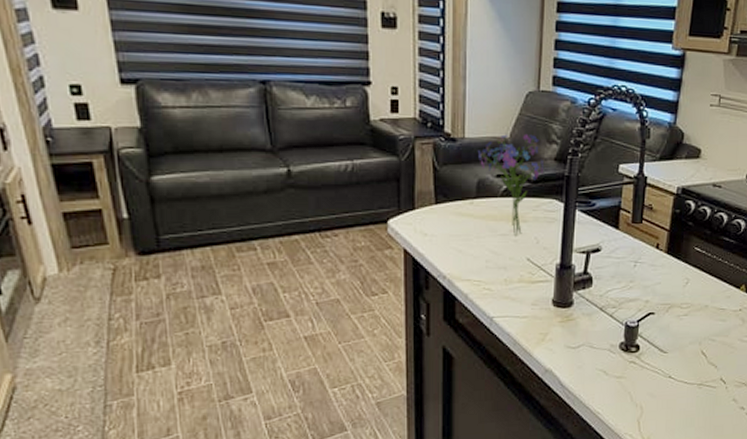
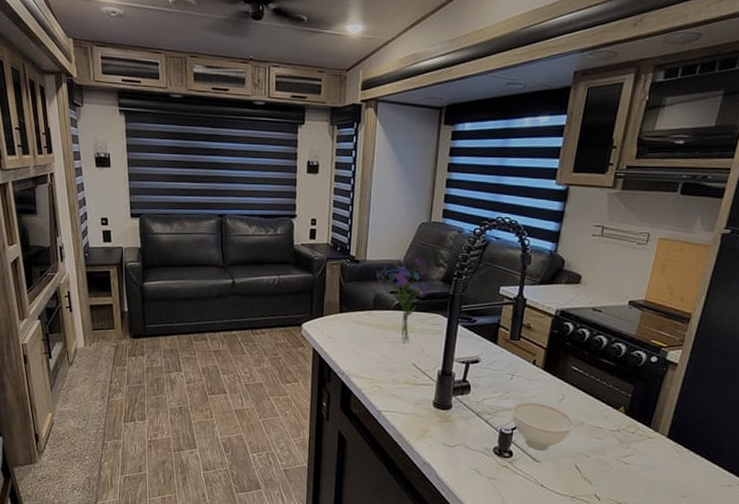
bowl: none [637,288,699,341] -> present [512,401,575,451]

